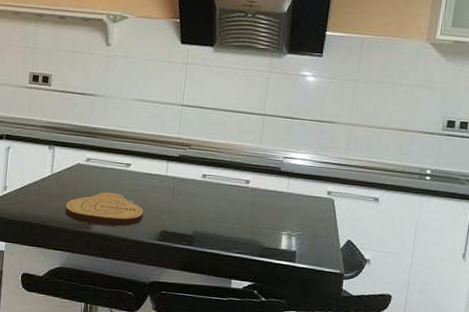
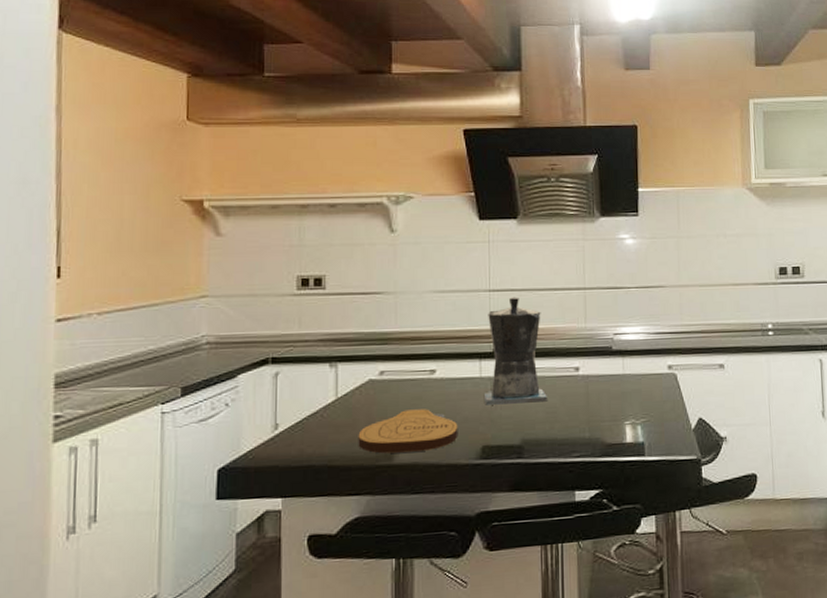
coffee maker: none [167,113,224,204] -> present [485,297,547,405]

